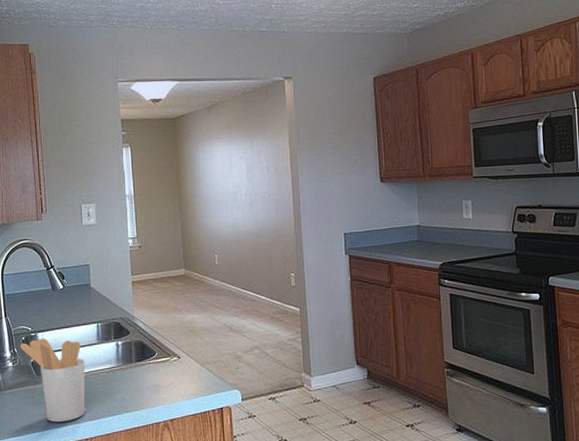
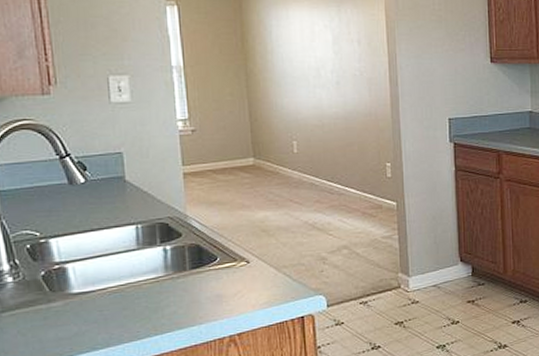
utensil holder: present [20,338,85,423] -> none [23,245,122,348]

